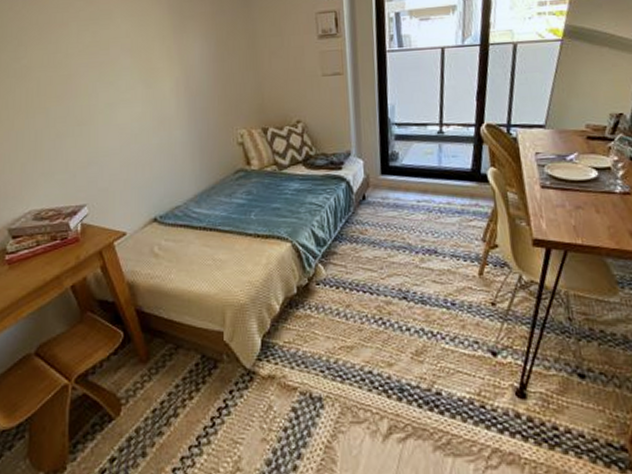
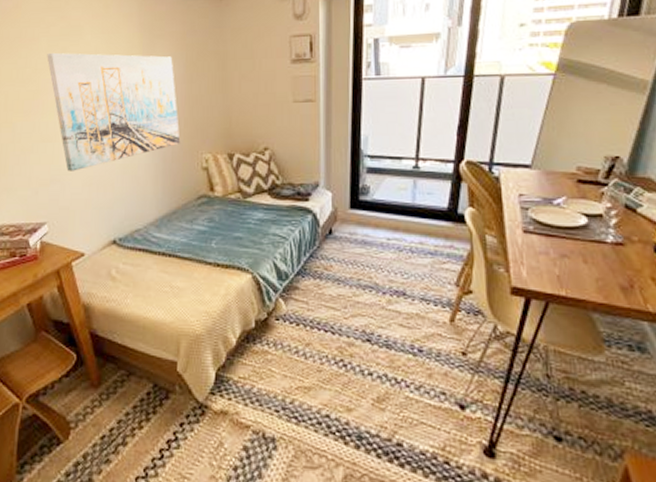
wall art: none [77,36,215,153] -> present [47,52,181,171]

